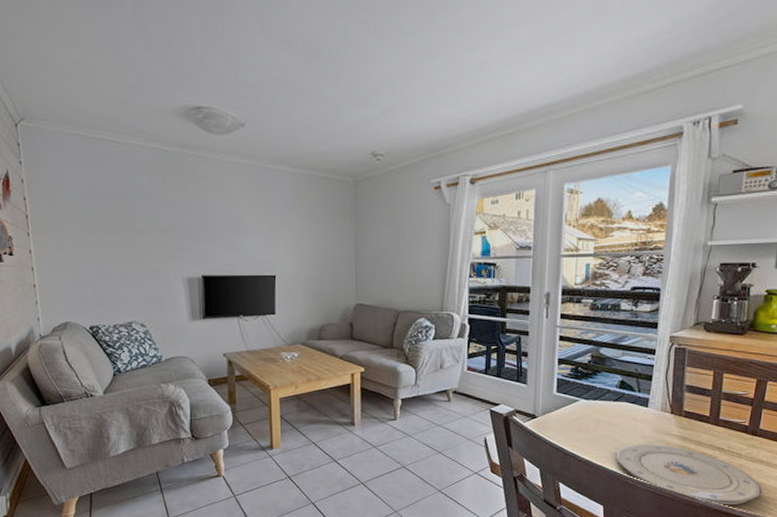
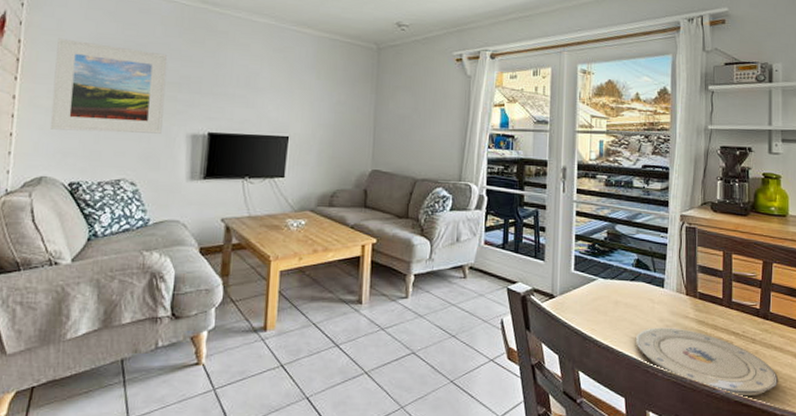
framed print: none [57,193,161,280] -> present [49,38,168,134]

